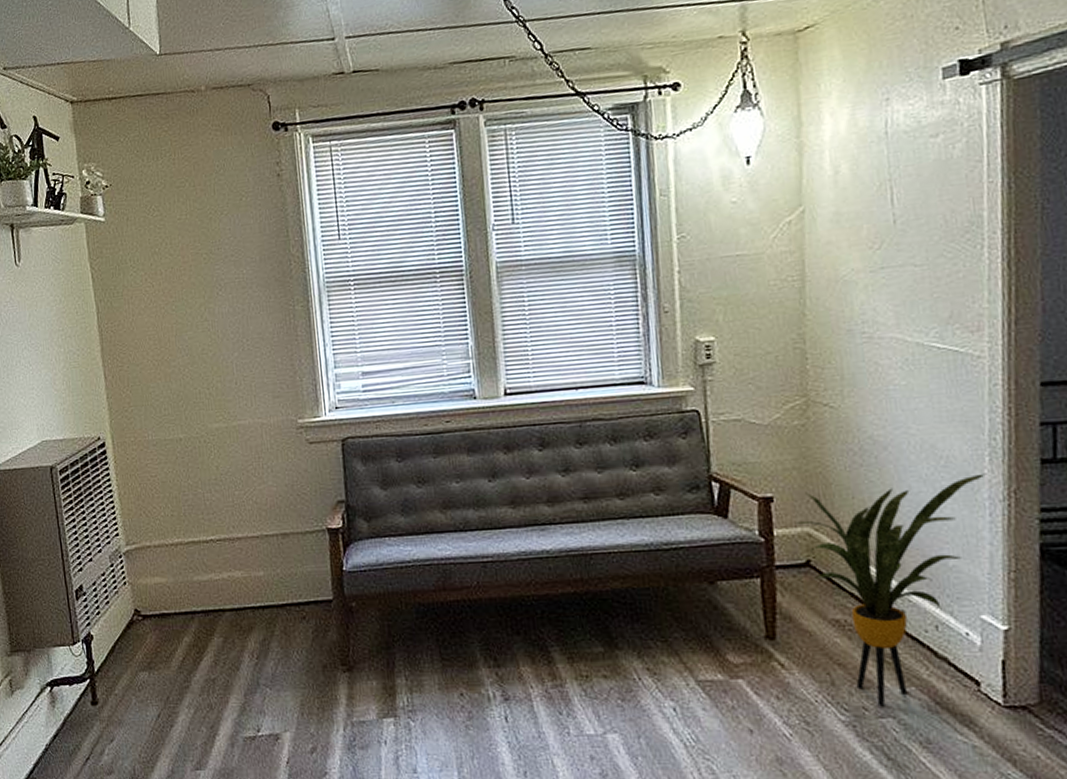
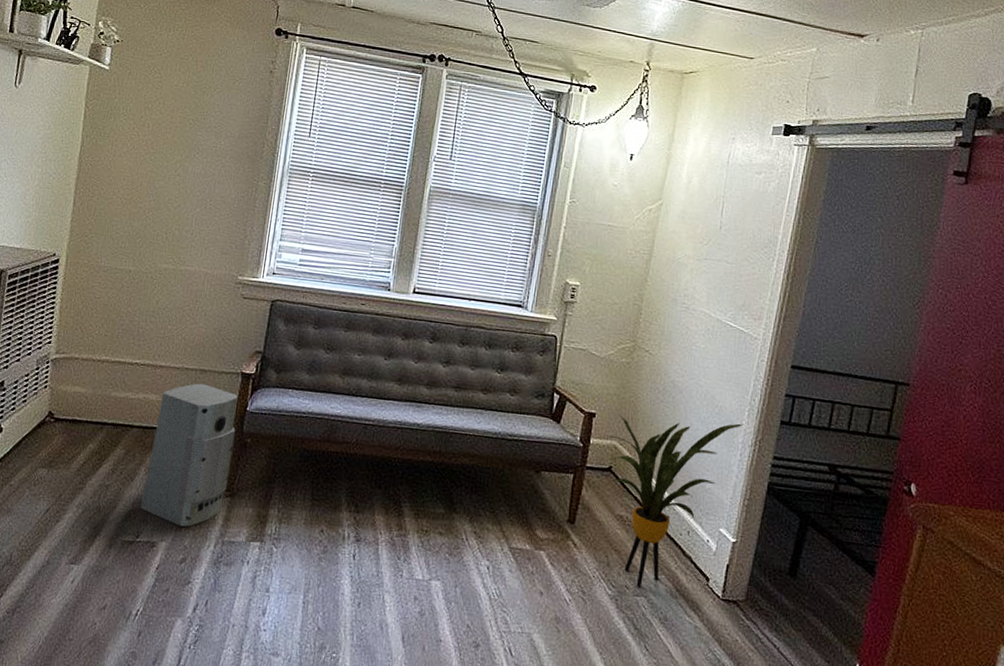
air purifier: none [247,549,343,712] -> present [140,383,238,527]

